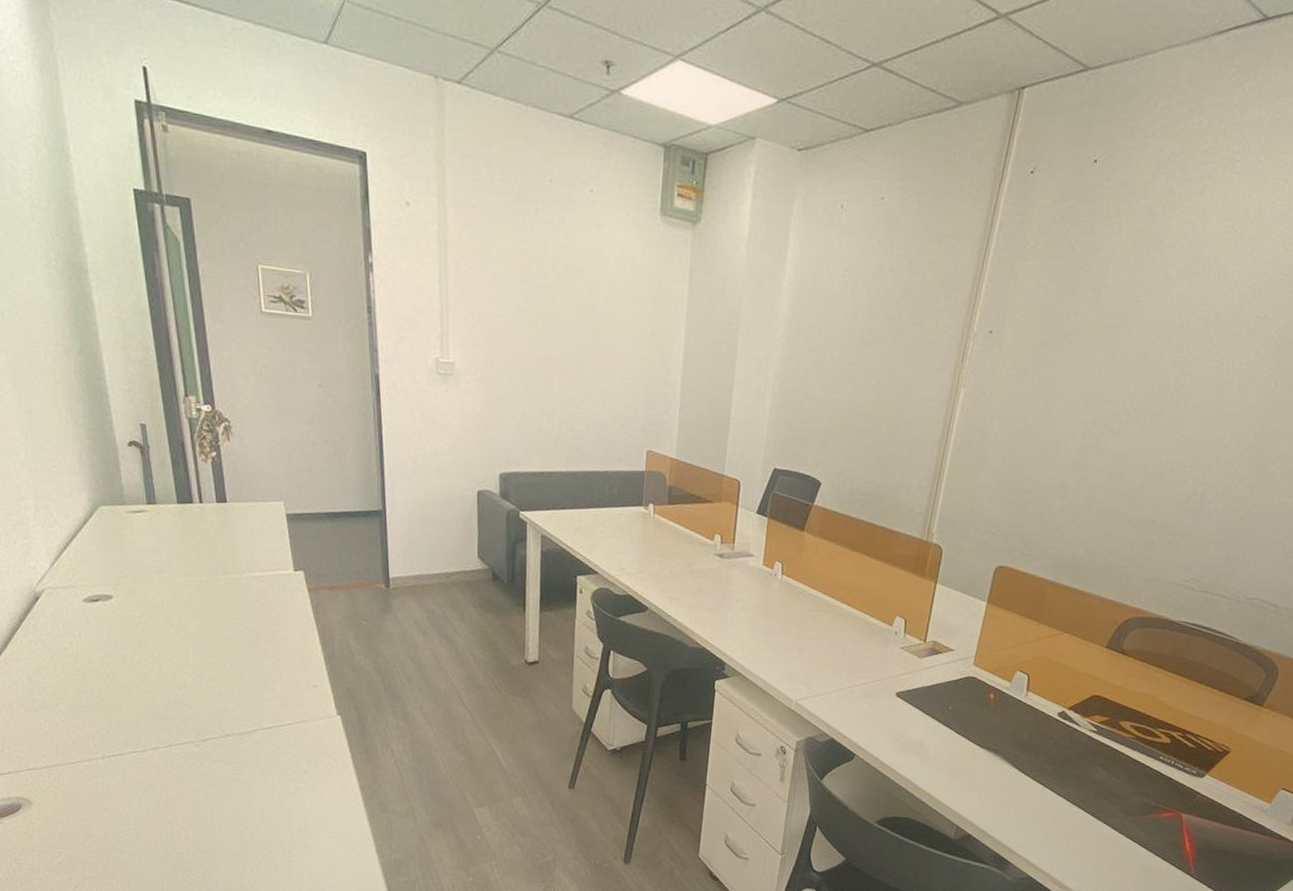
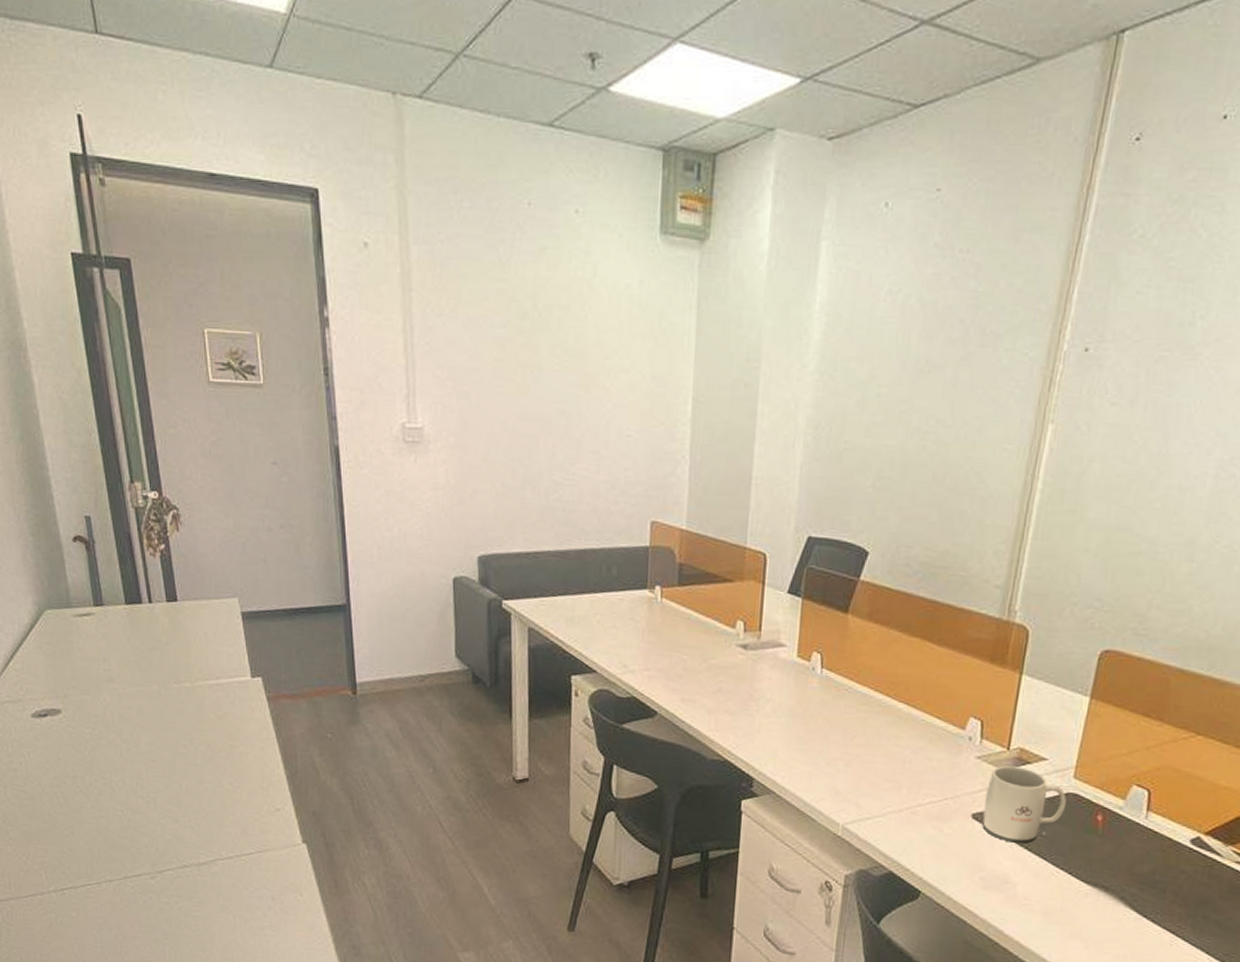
mug: none [903,655,968,716] -> present [982,765,1067,844]

